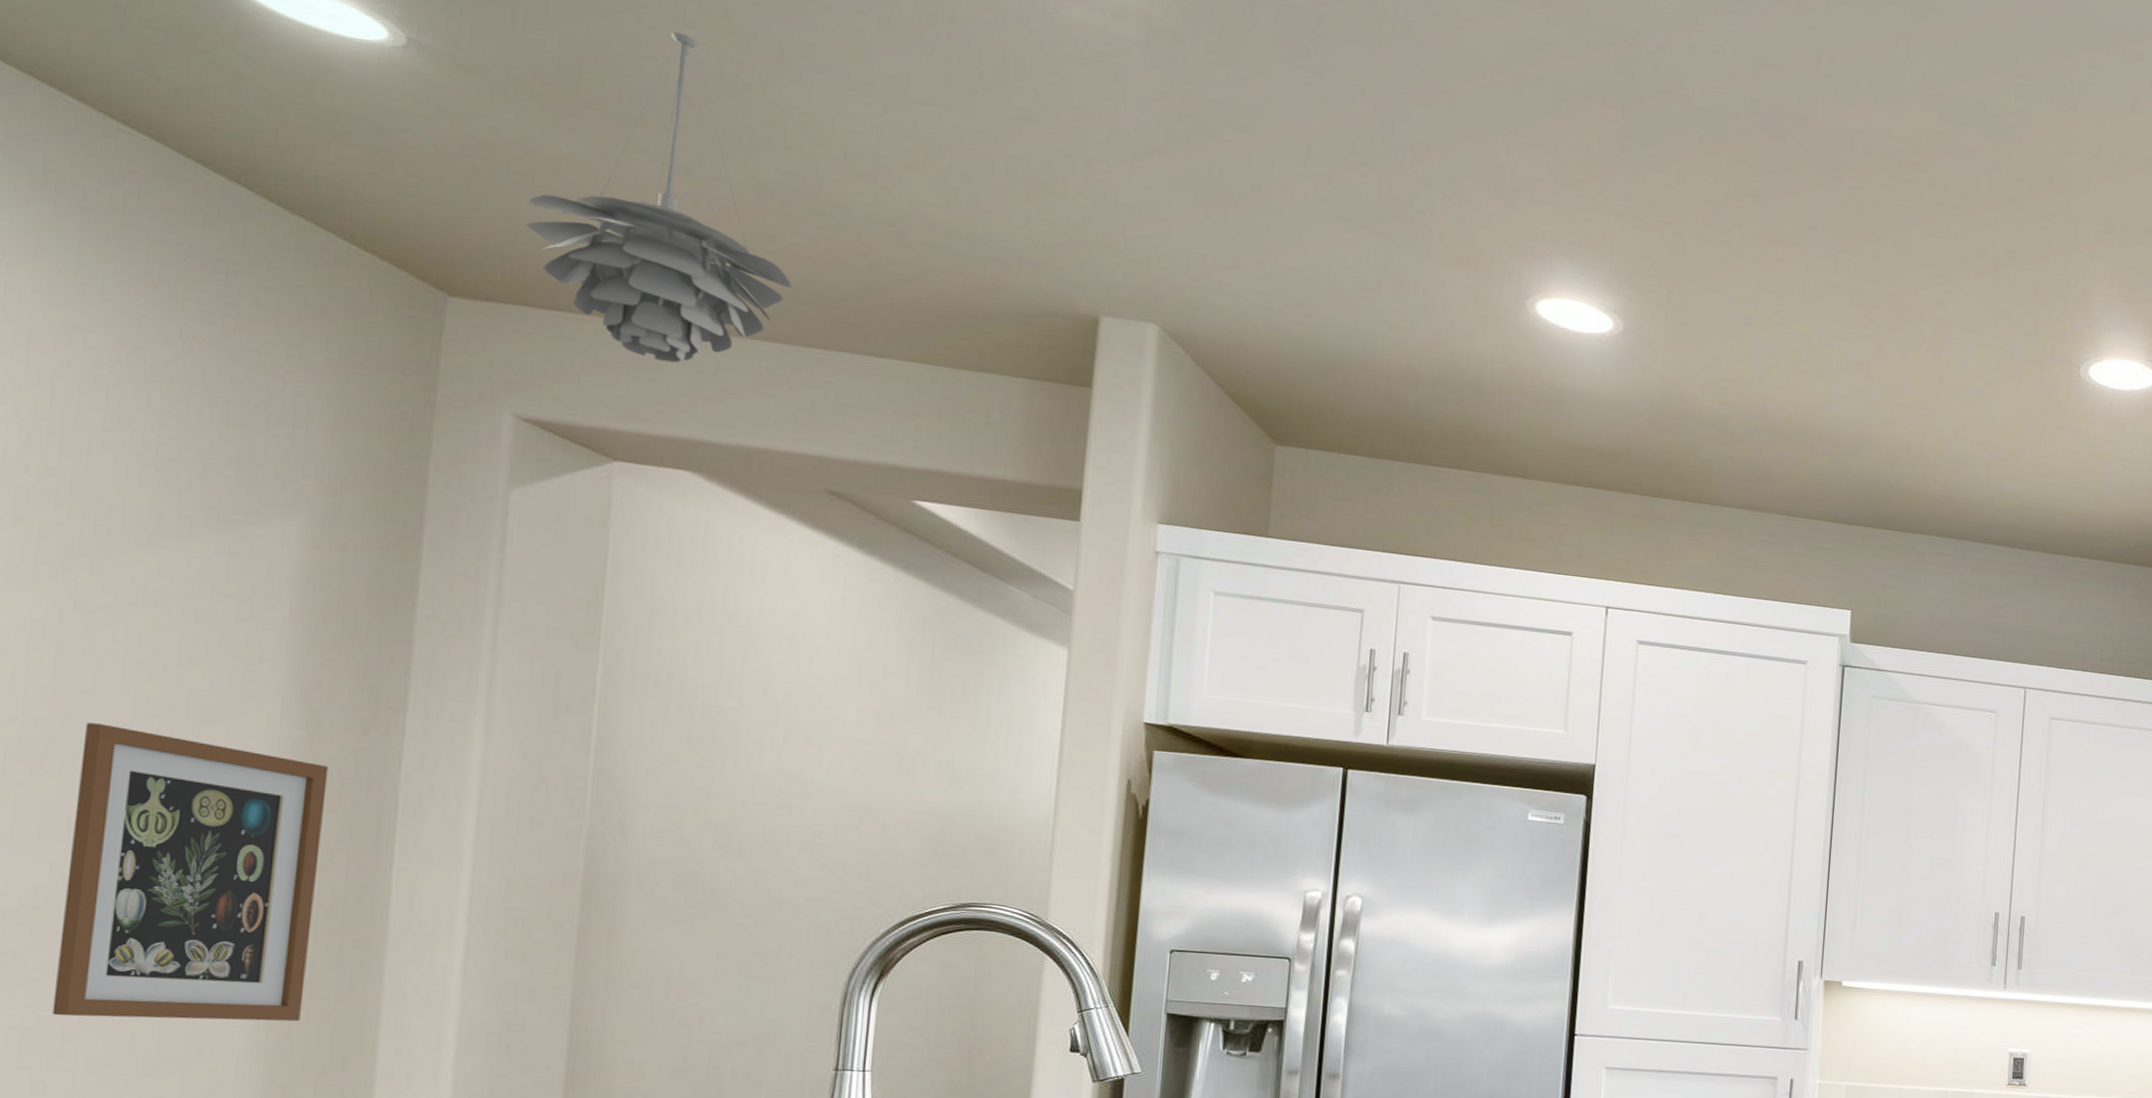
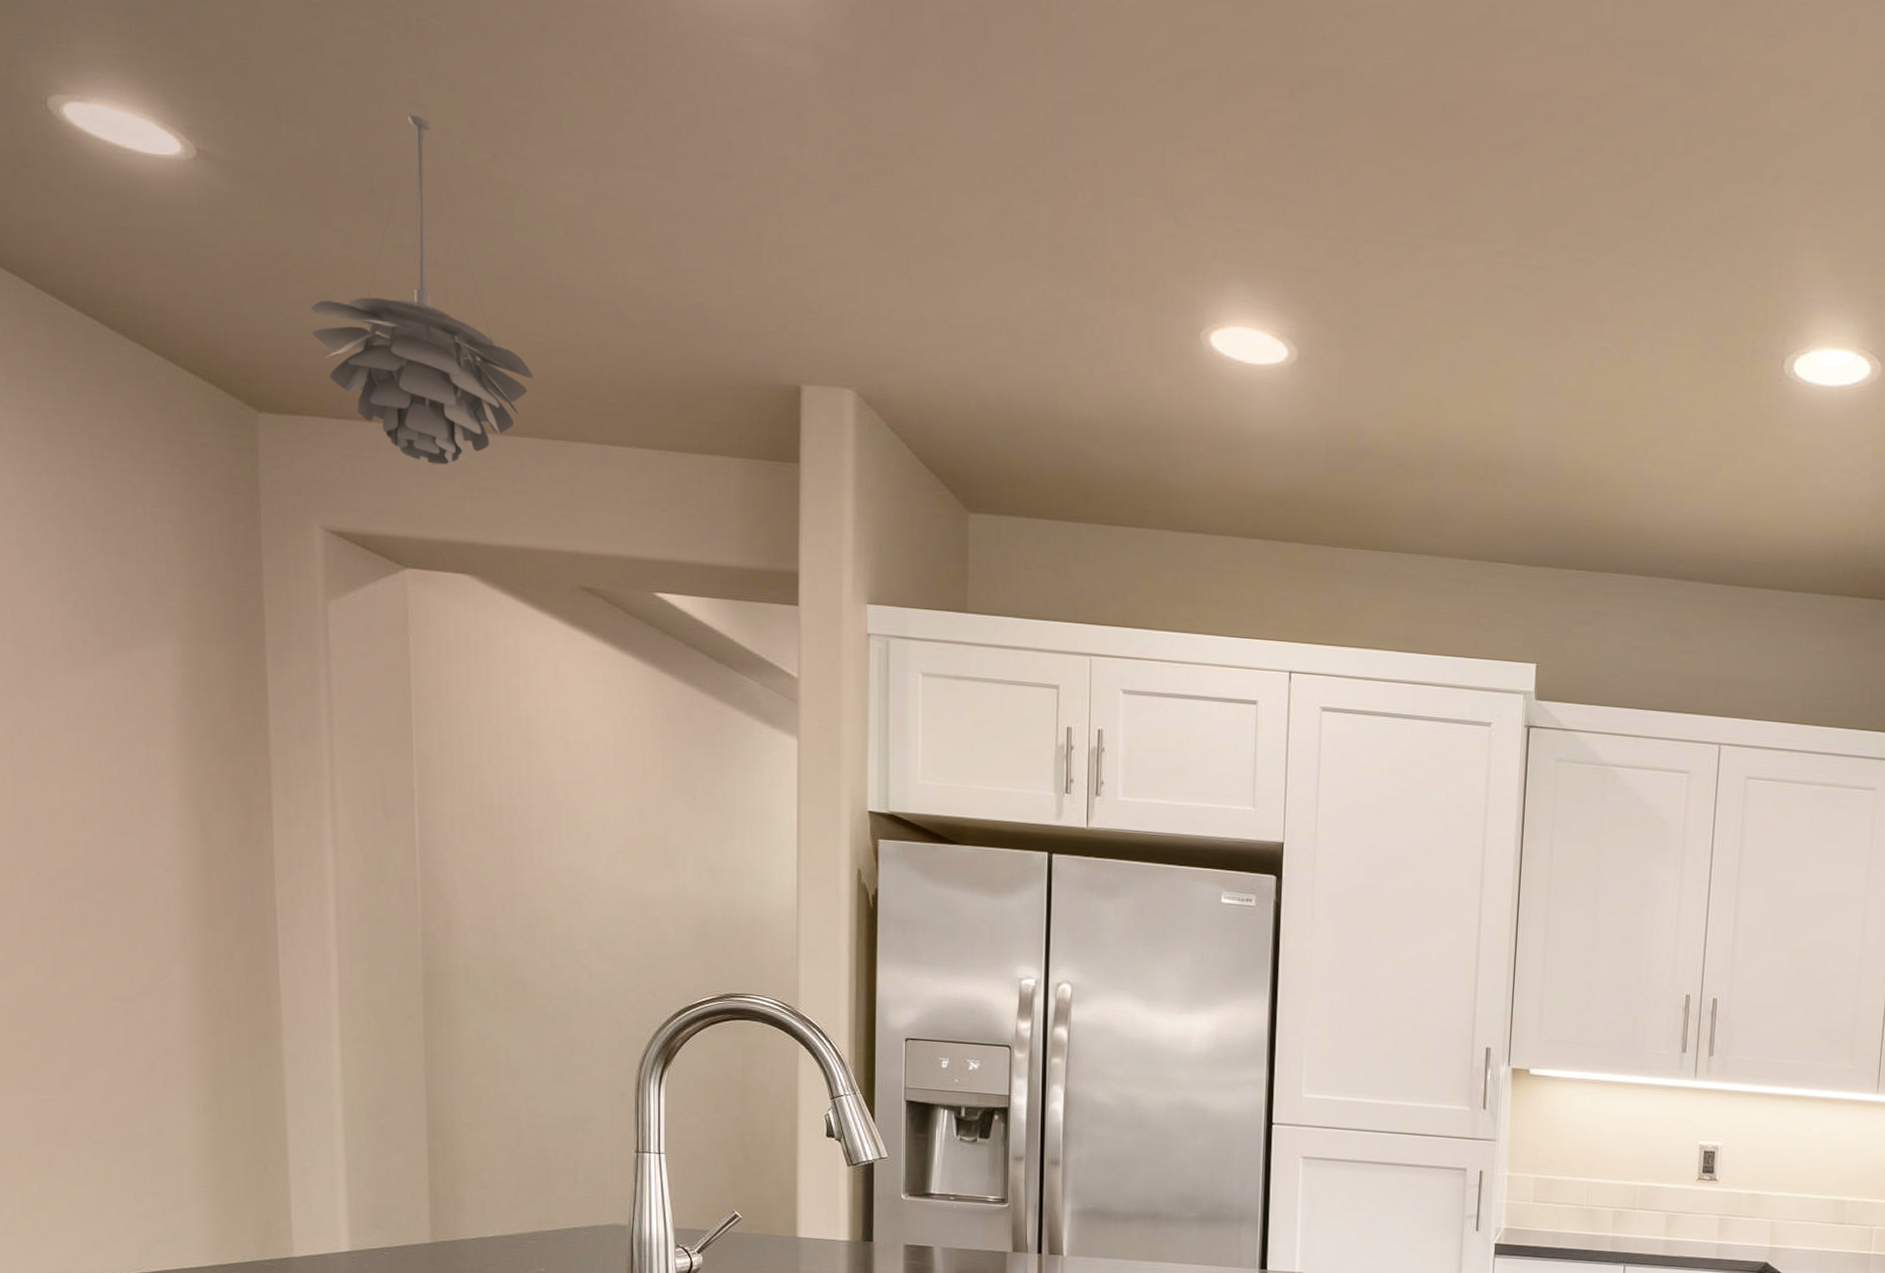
wall art: present [52,723,329,1022] -> none [42,838,228,1105]

